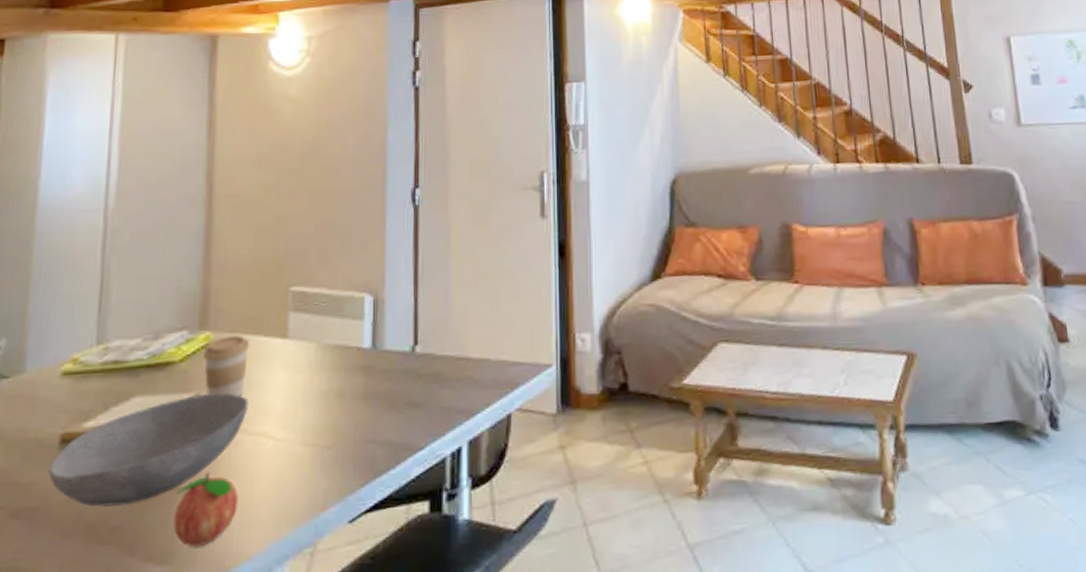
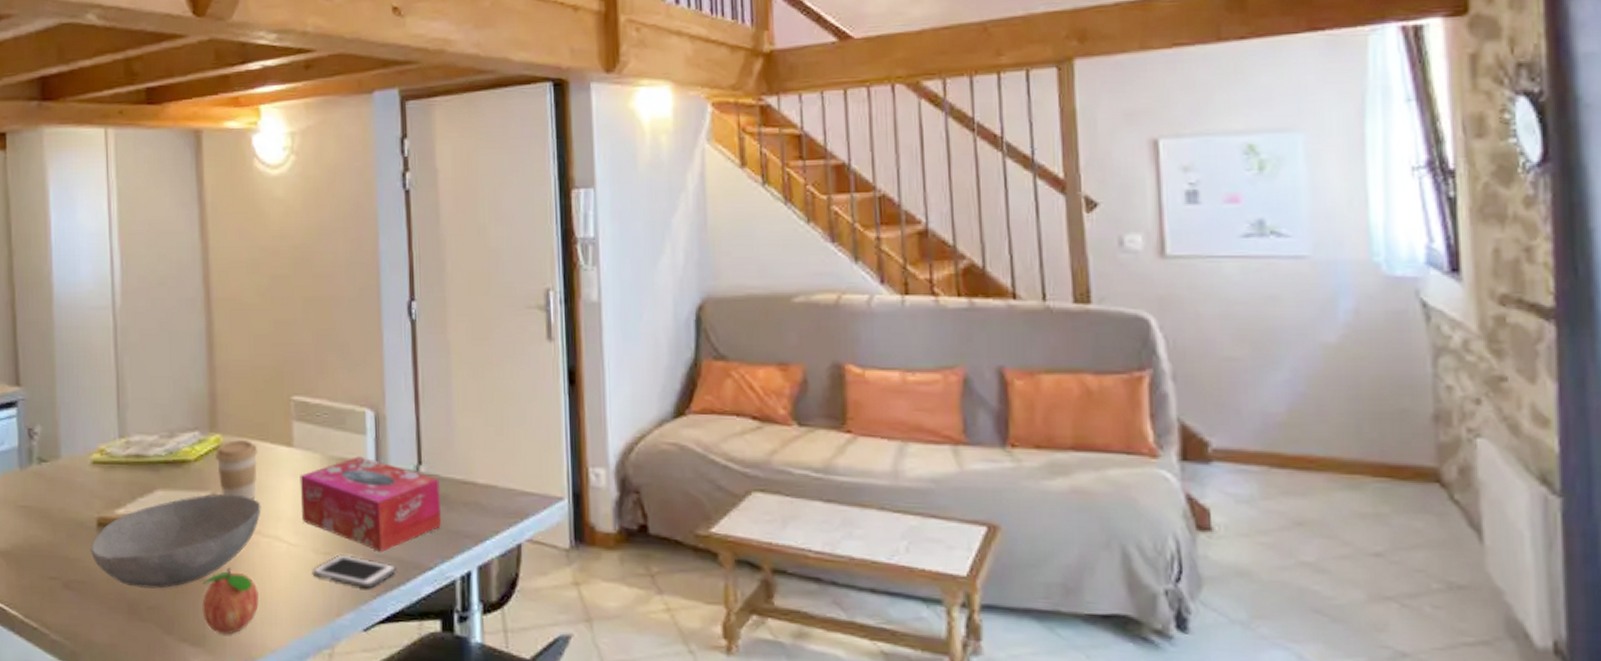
tissue box: none [290,342,435,437] -> present [300,456,442,552]
cell phone: none [298,444,386,478] -> present [312,554,396,589]

